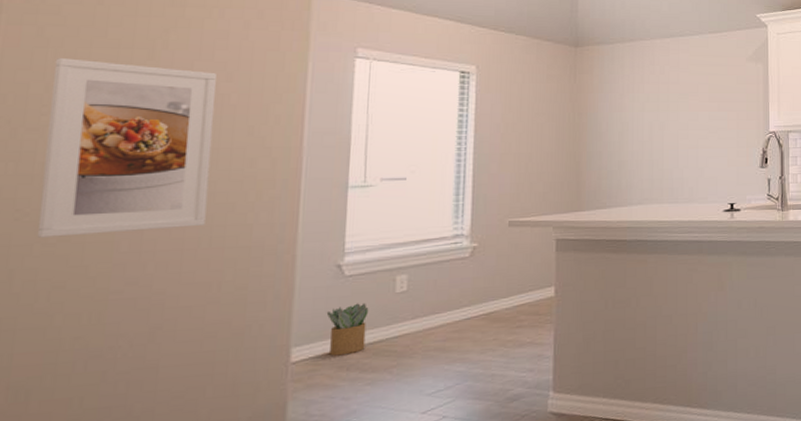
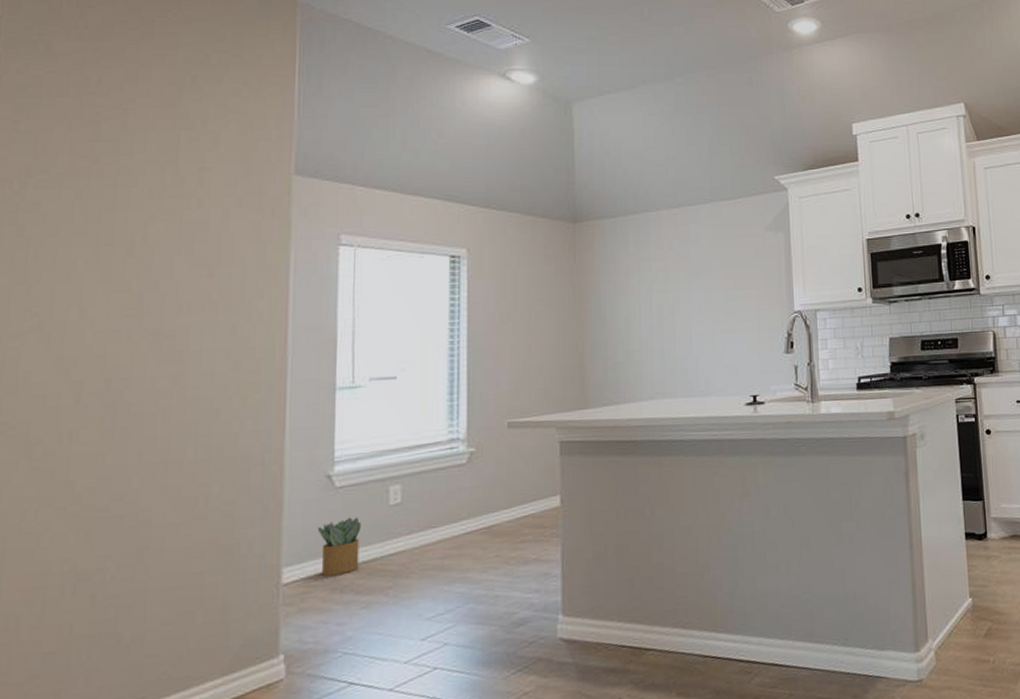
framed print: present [36,58,216,238] -> none [22,259,197,452]

